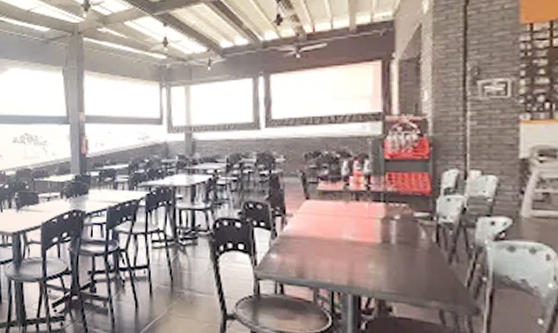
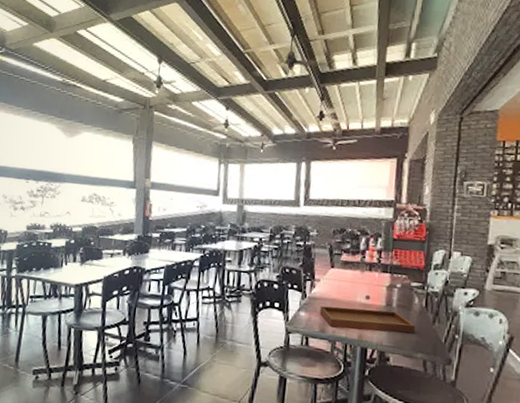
tray: none [295,229,425,277] -> present [320,294,416,334]

